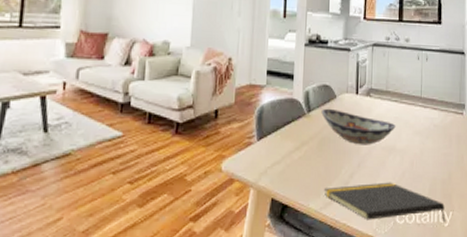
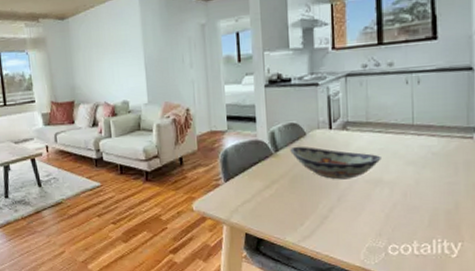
notepad: present [324,182,446,223] -> none [301,214,453,254]

